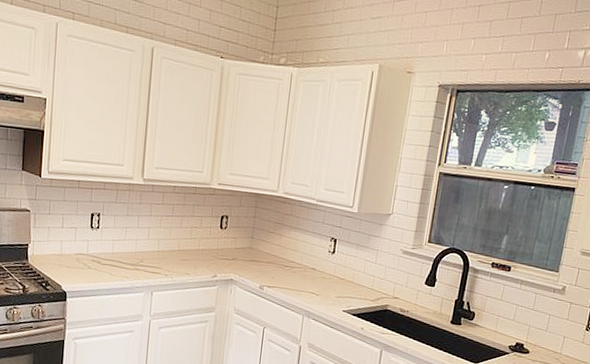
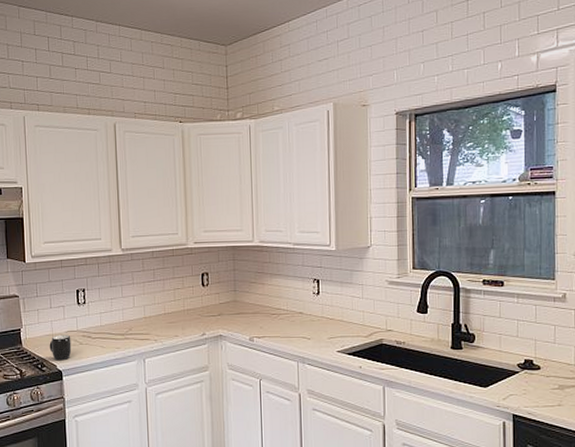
mug: none [56,255,80,283] -> present [49,334,72,361]

